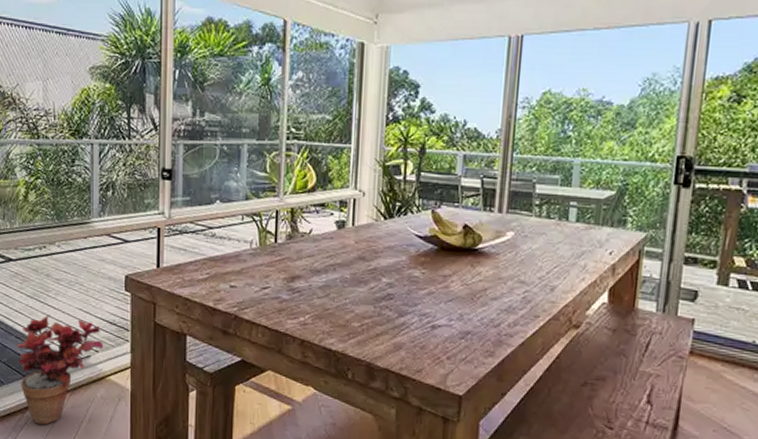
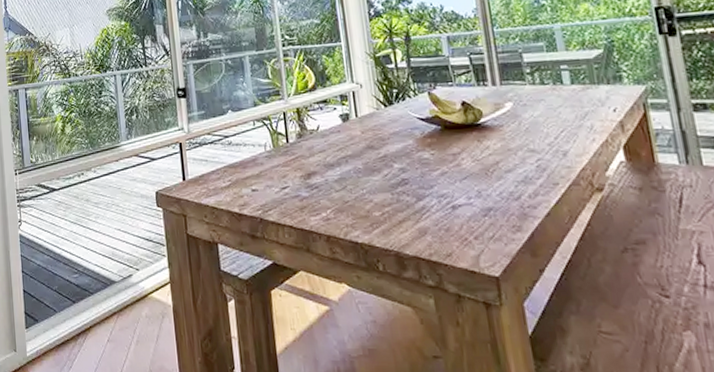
potted plant: present [17,314,104,425] -> none [65,238,144,351]

